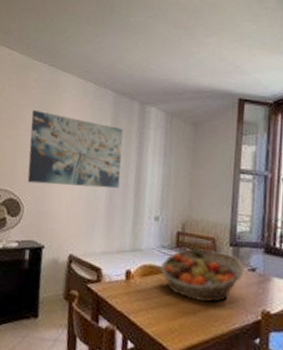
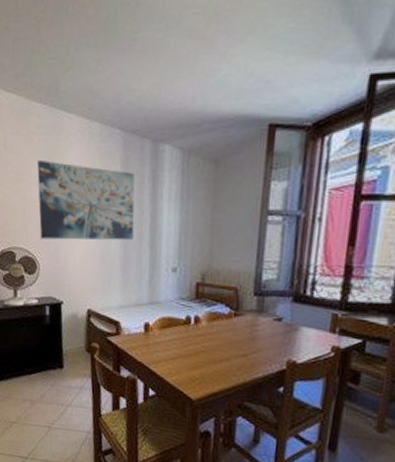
fruit basket: present [160,248,244,302] -> none [179,299,270,353]

